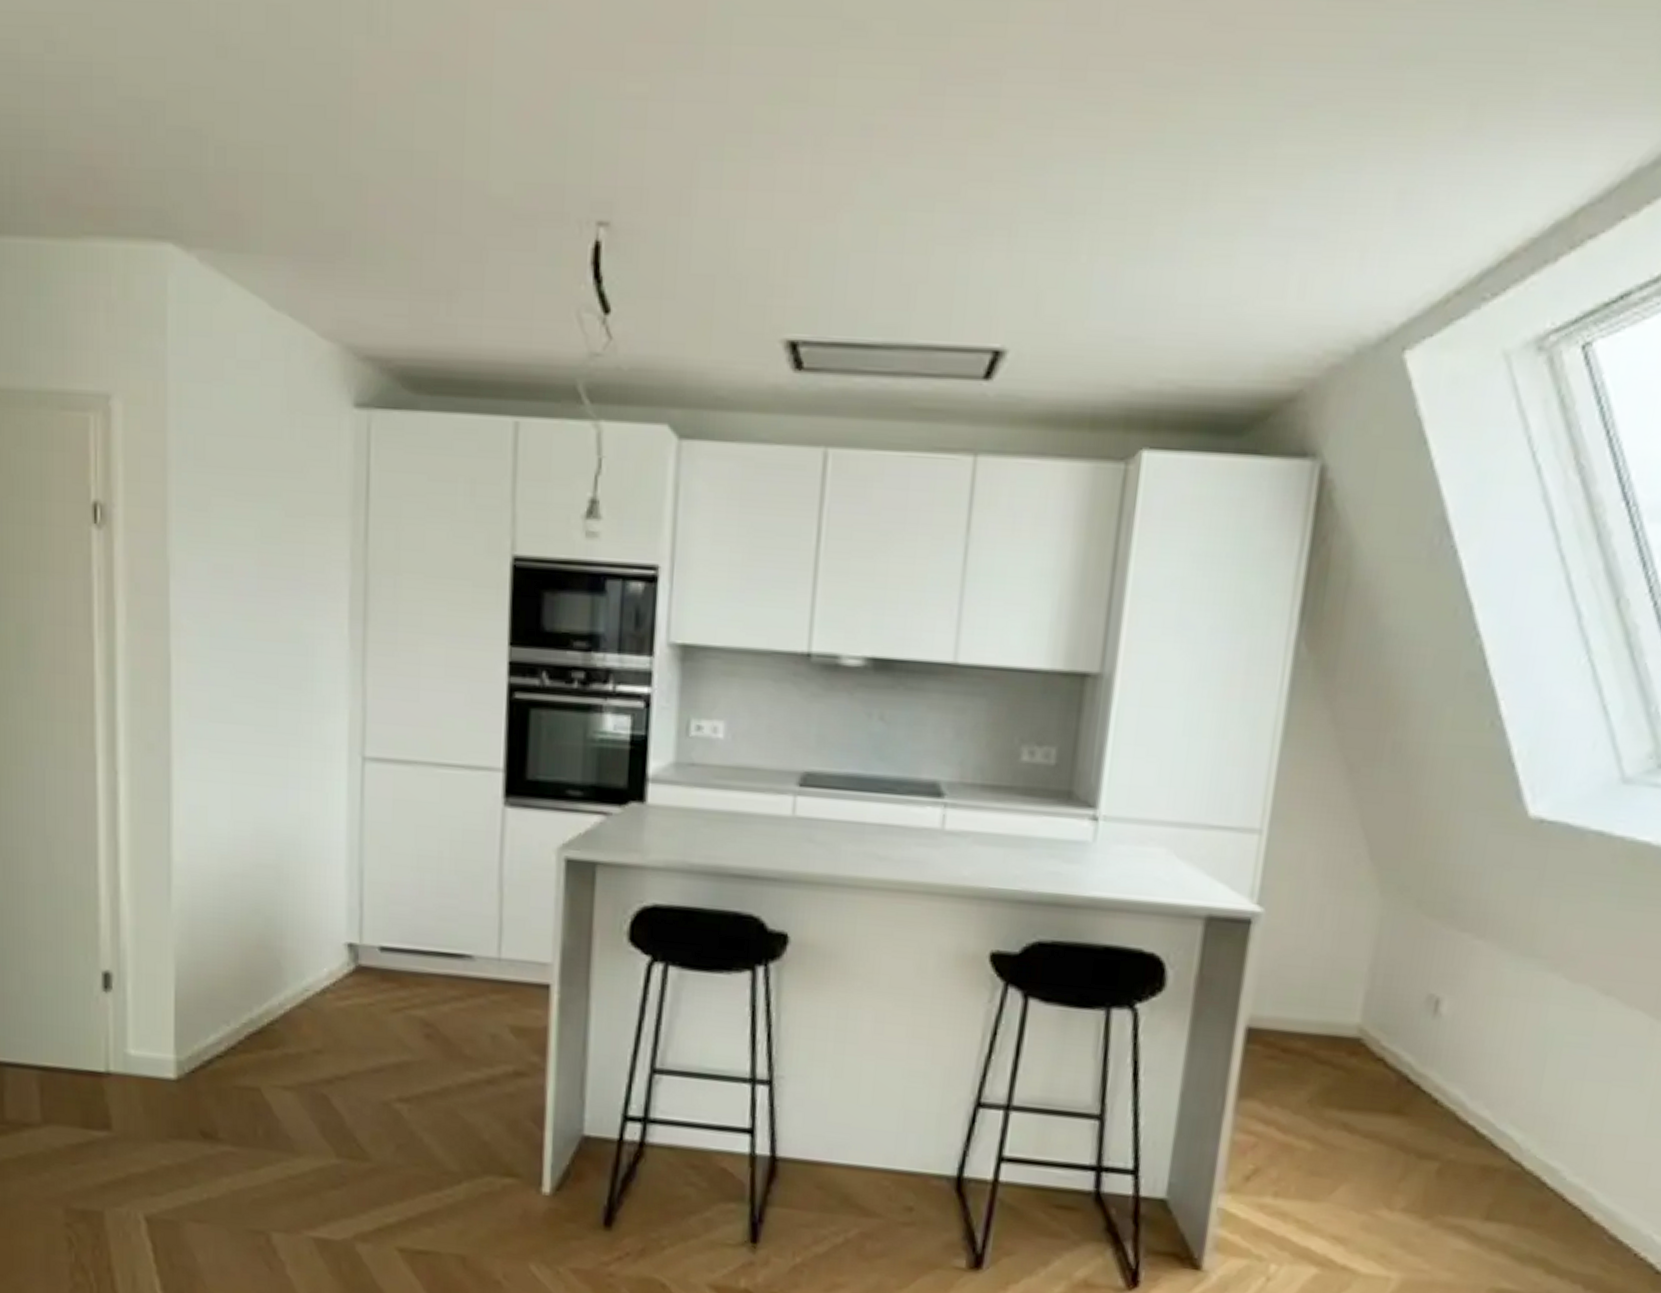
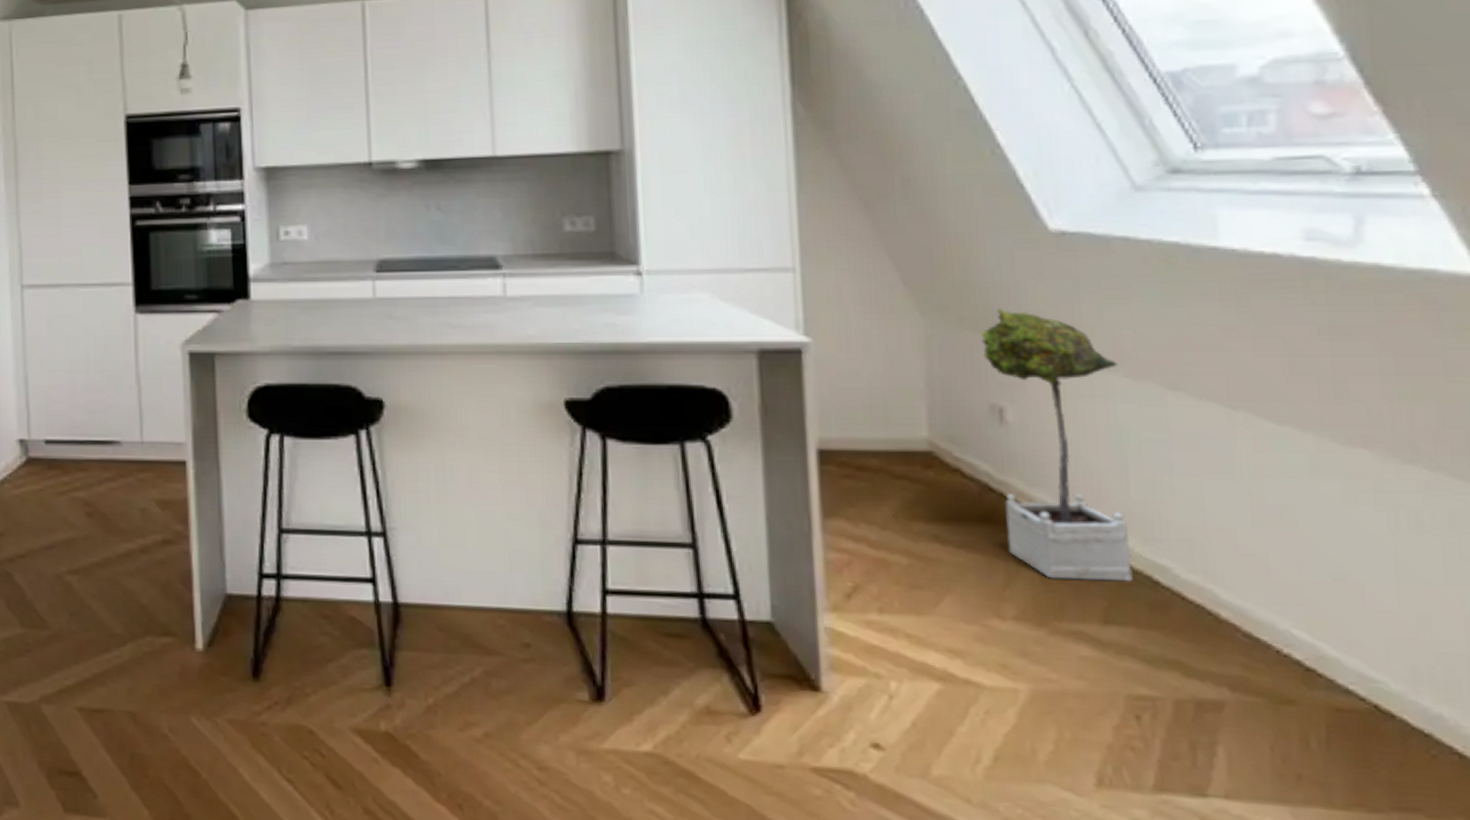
potted tree: none [1412,893,1561,1182] -> present [980,307,1133,582]

